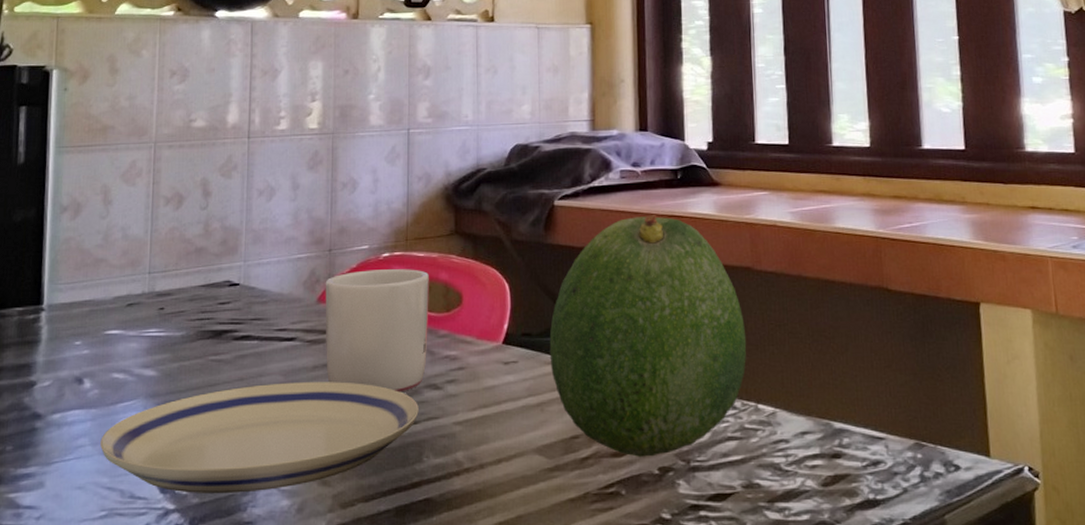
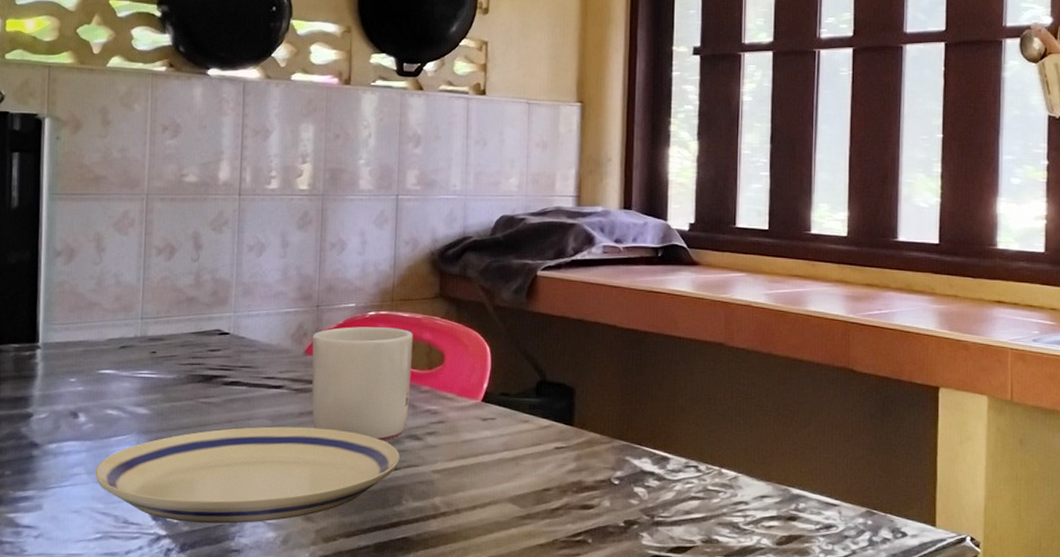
fruit: present [549,215,747,457] -> none [526,289,715,511]

